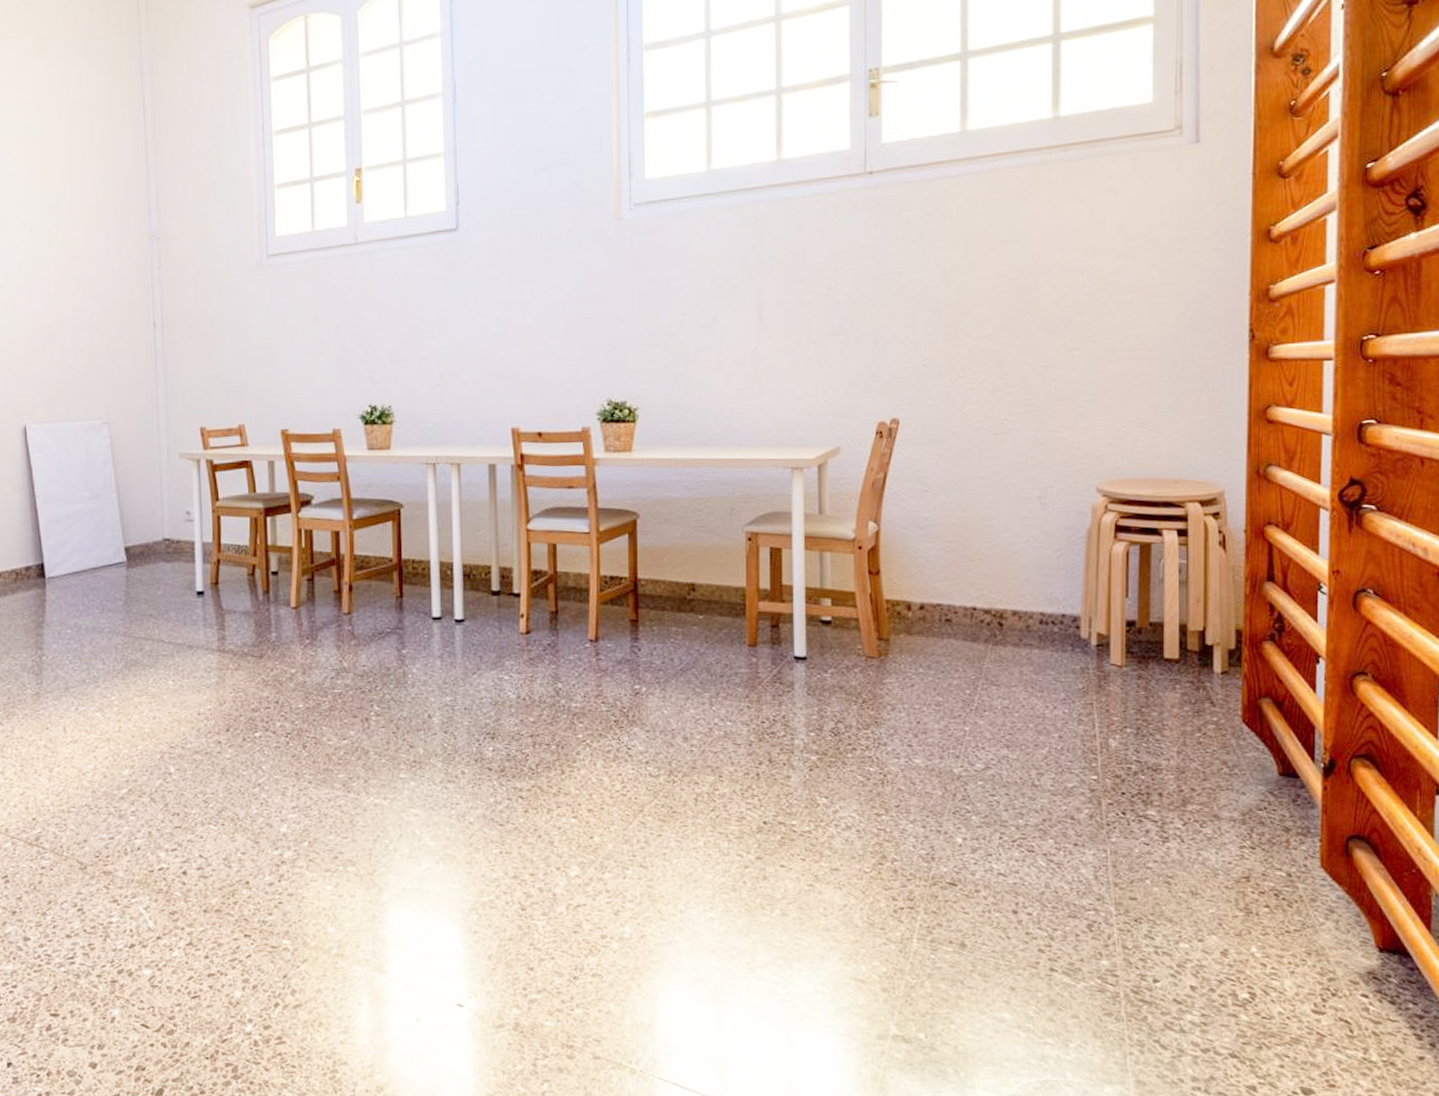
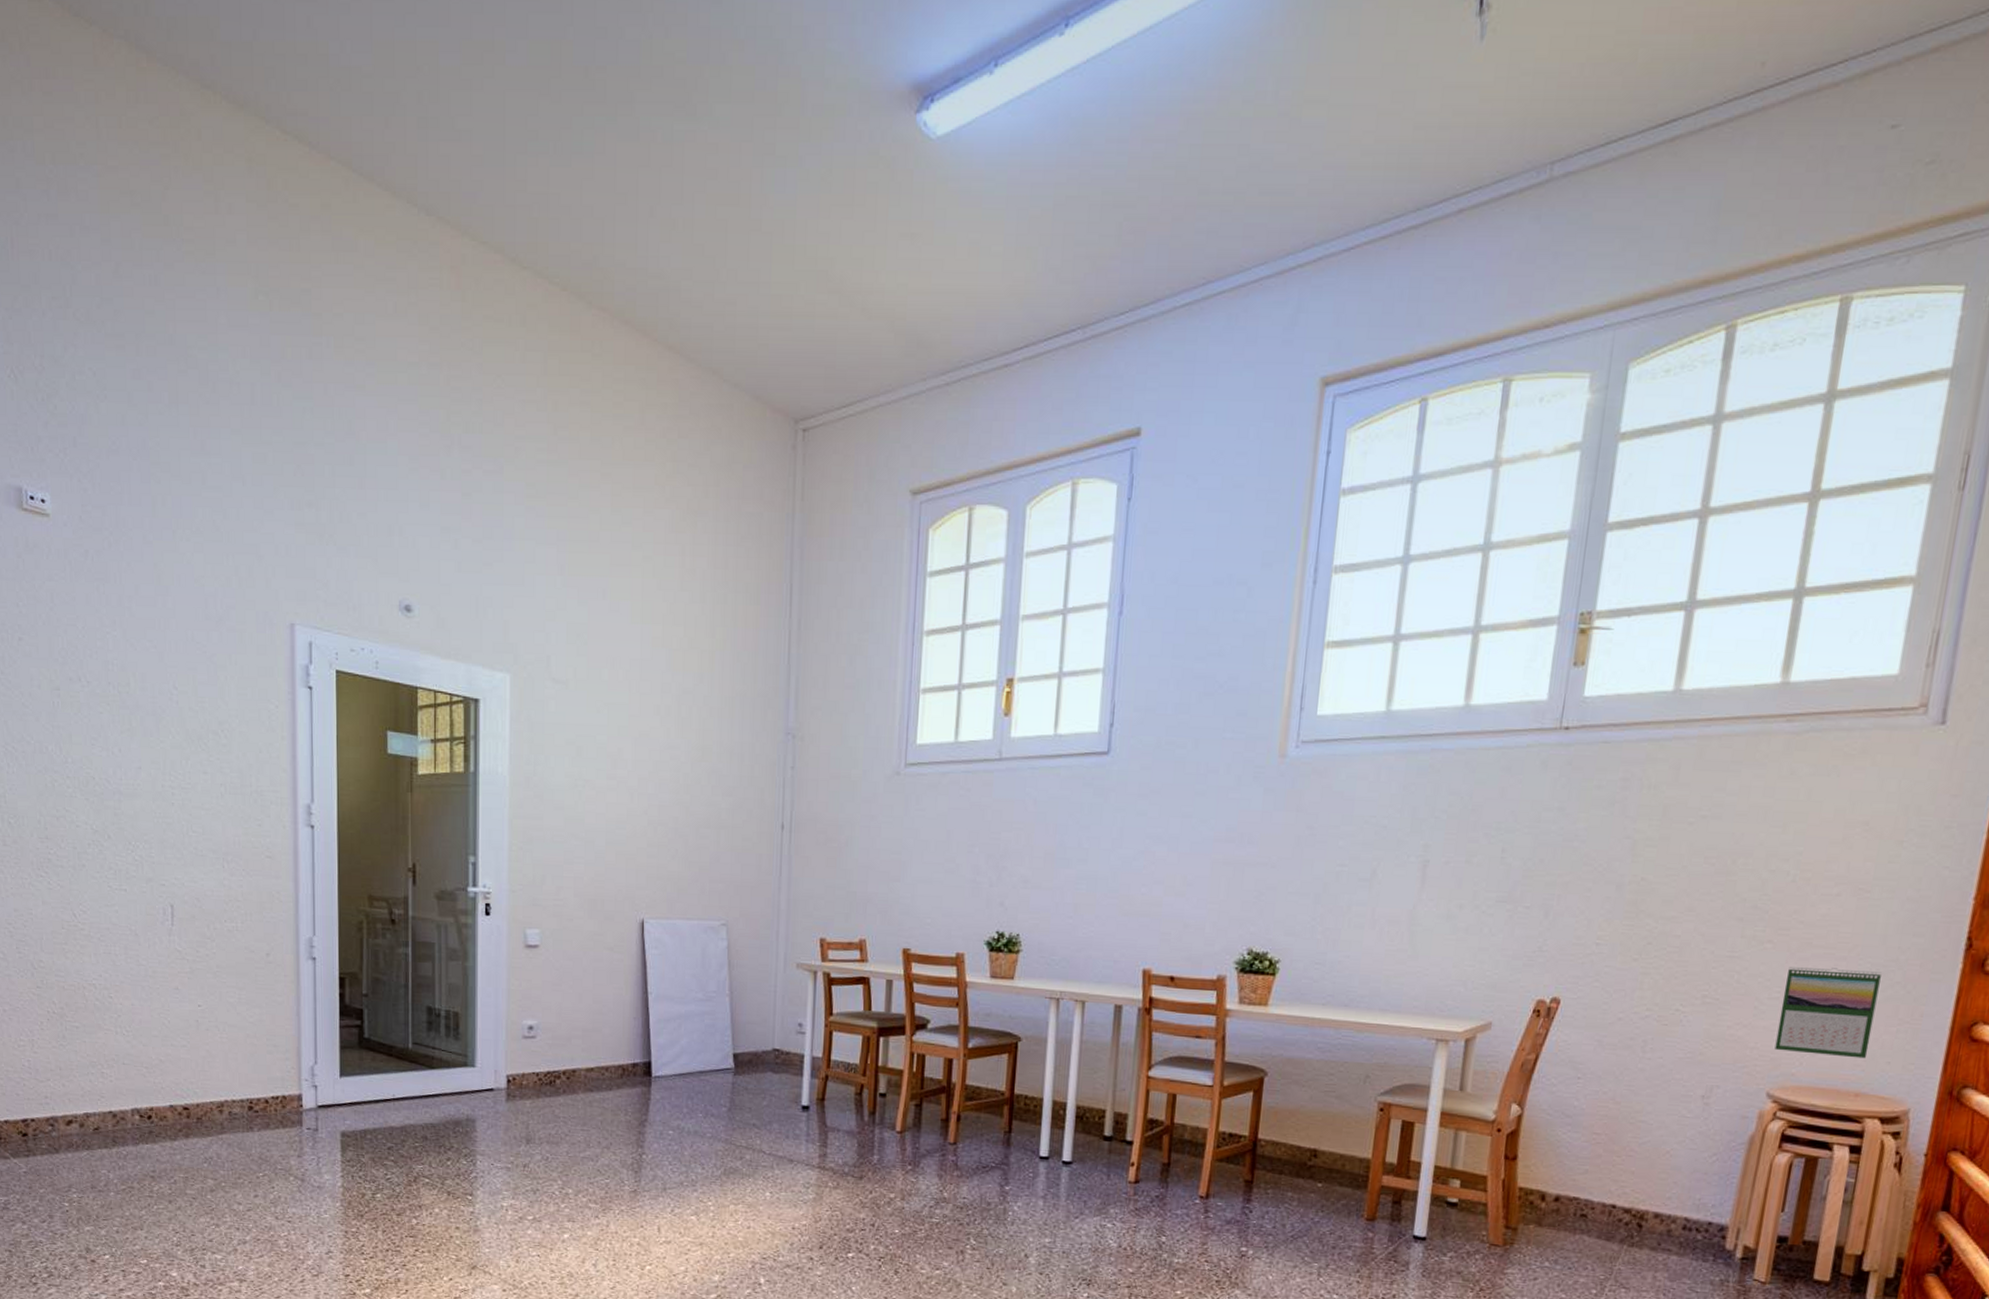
calendar: none [1097,368,1180,449] -> present [1775,967,1882,1059]

